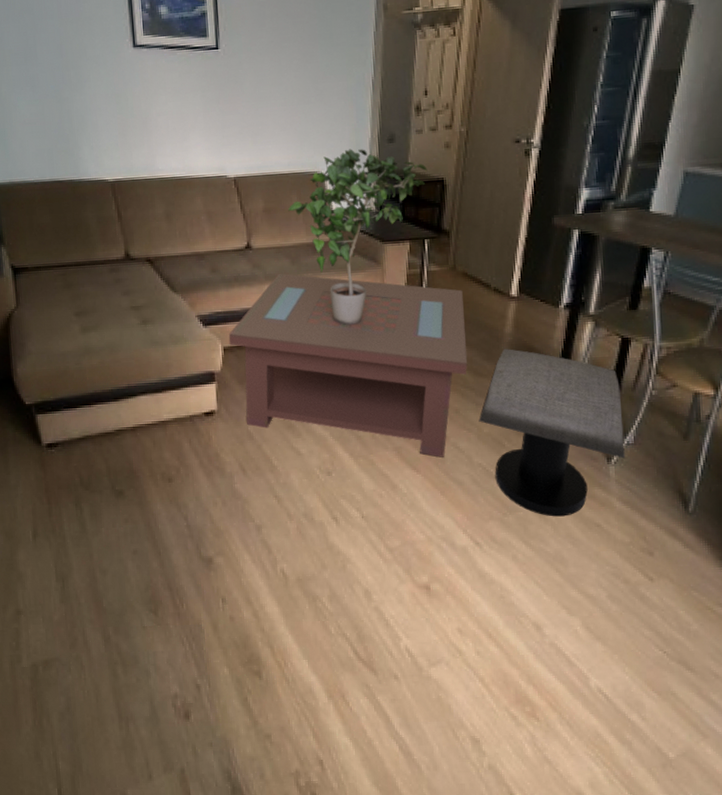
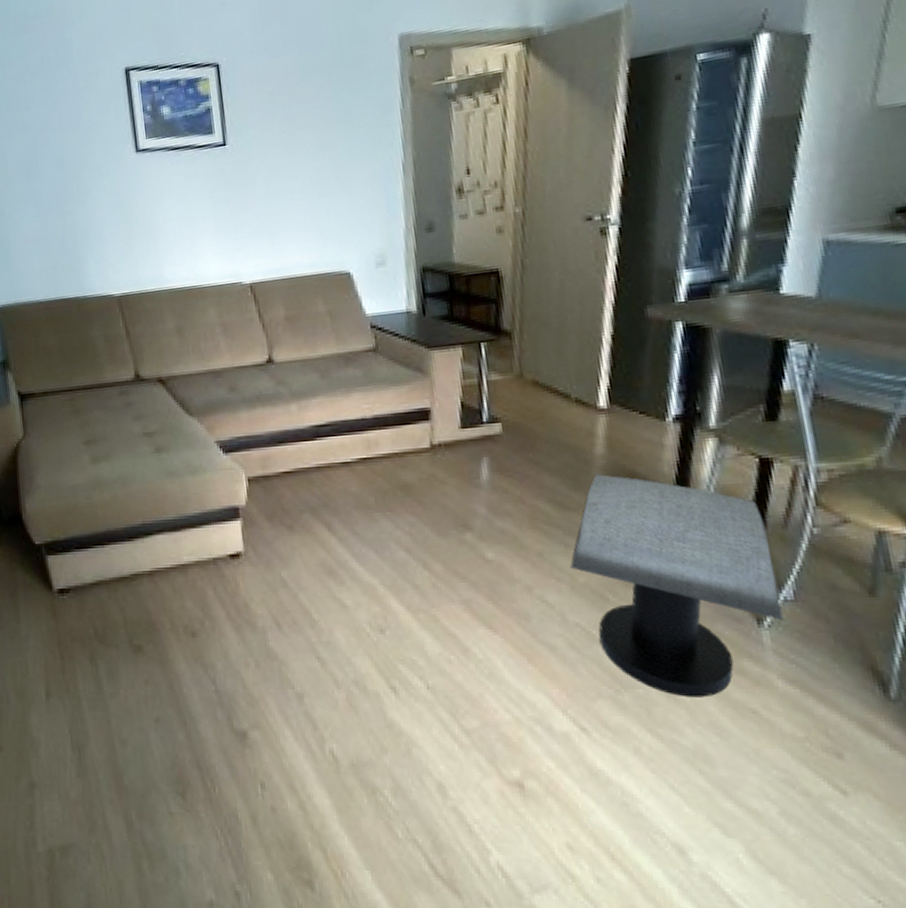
coffee table: present [228,273,468,457] -> none [252,389,550,614]
potted plant: present [288,149,428,325] -> none [313,241,478,449]

